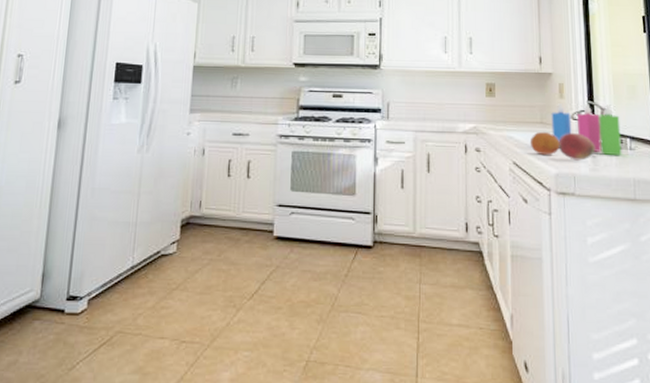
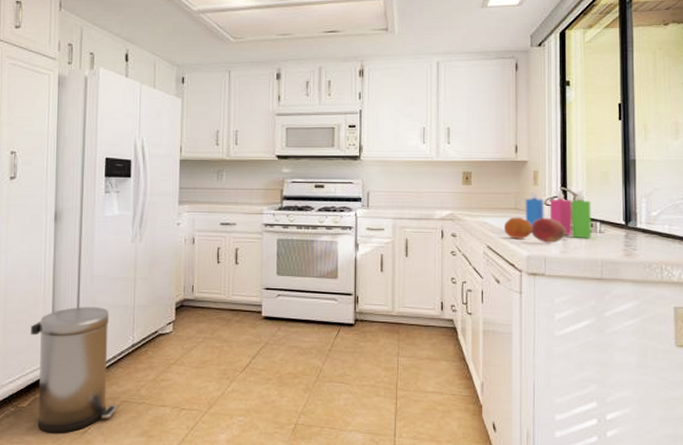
pedal bin: none [20,222,111,370] -> present [31,306,118,434]

